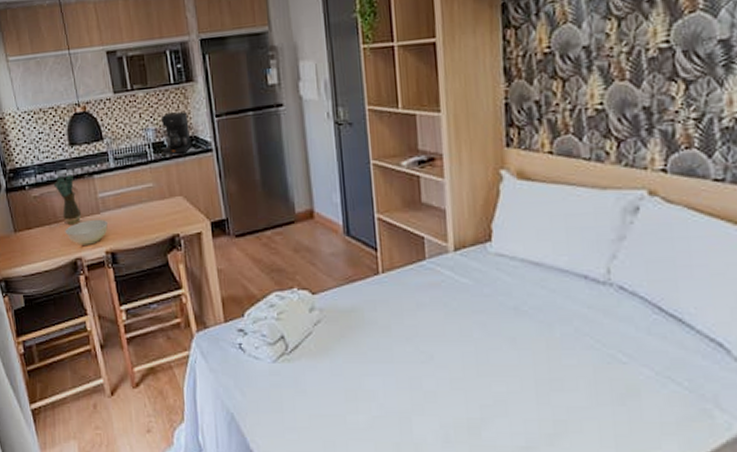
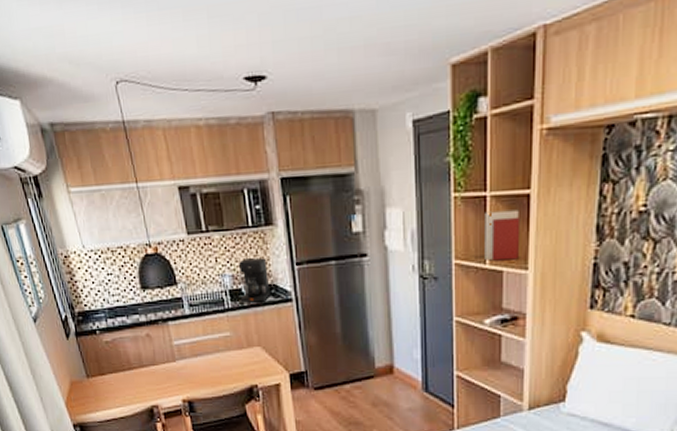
vase: present [53,173,82,226] -> none [125,319,157,373]
bowl: present [65,220,108,245] -> none [140,368,184,393]
books: none [393,57,431,106] -> present [484,209,521,261]

